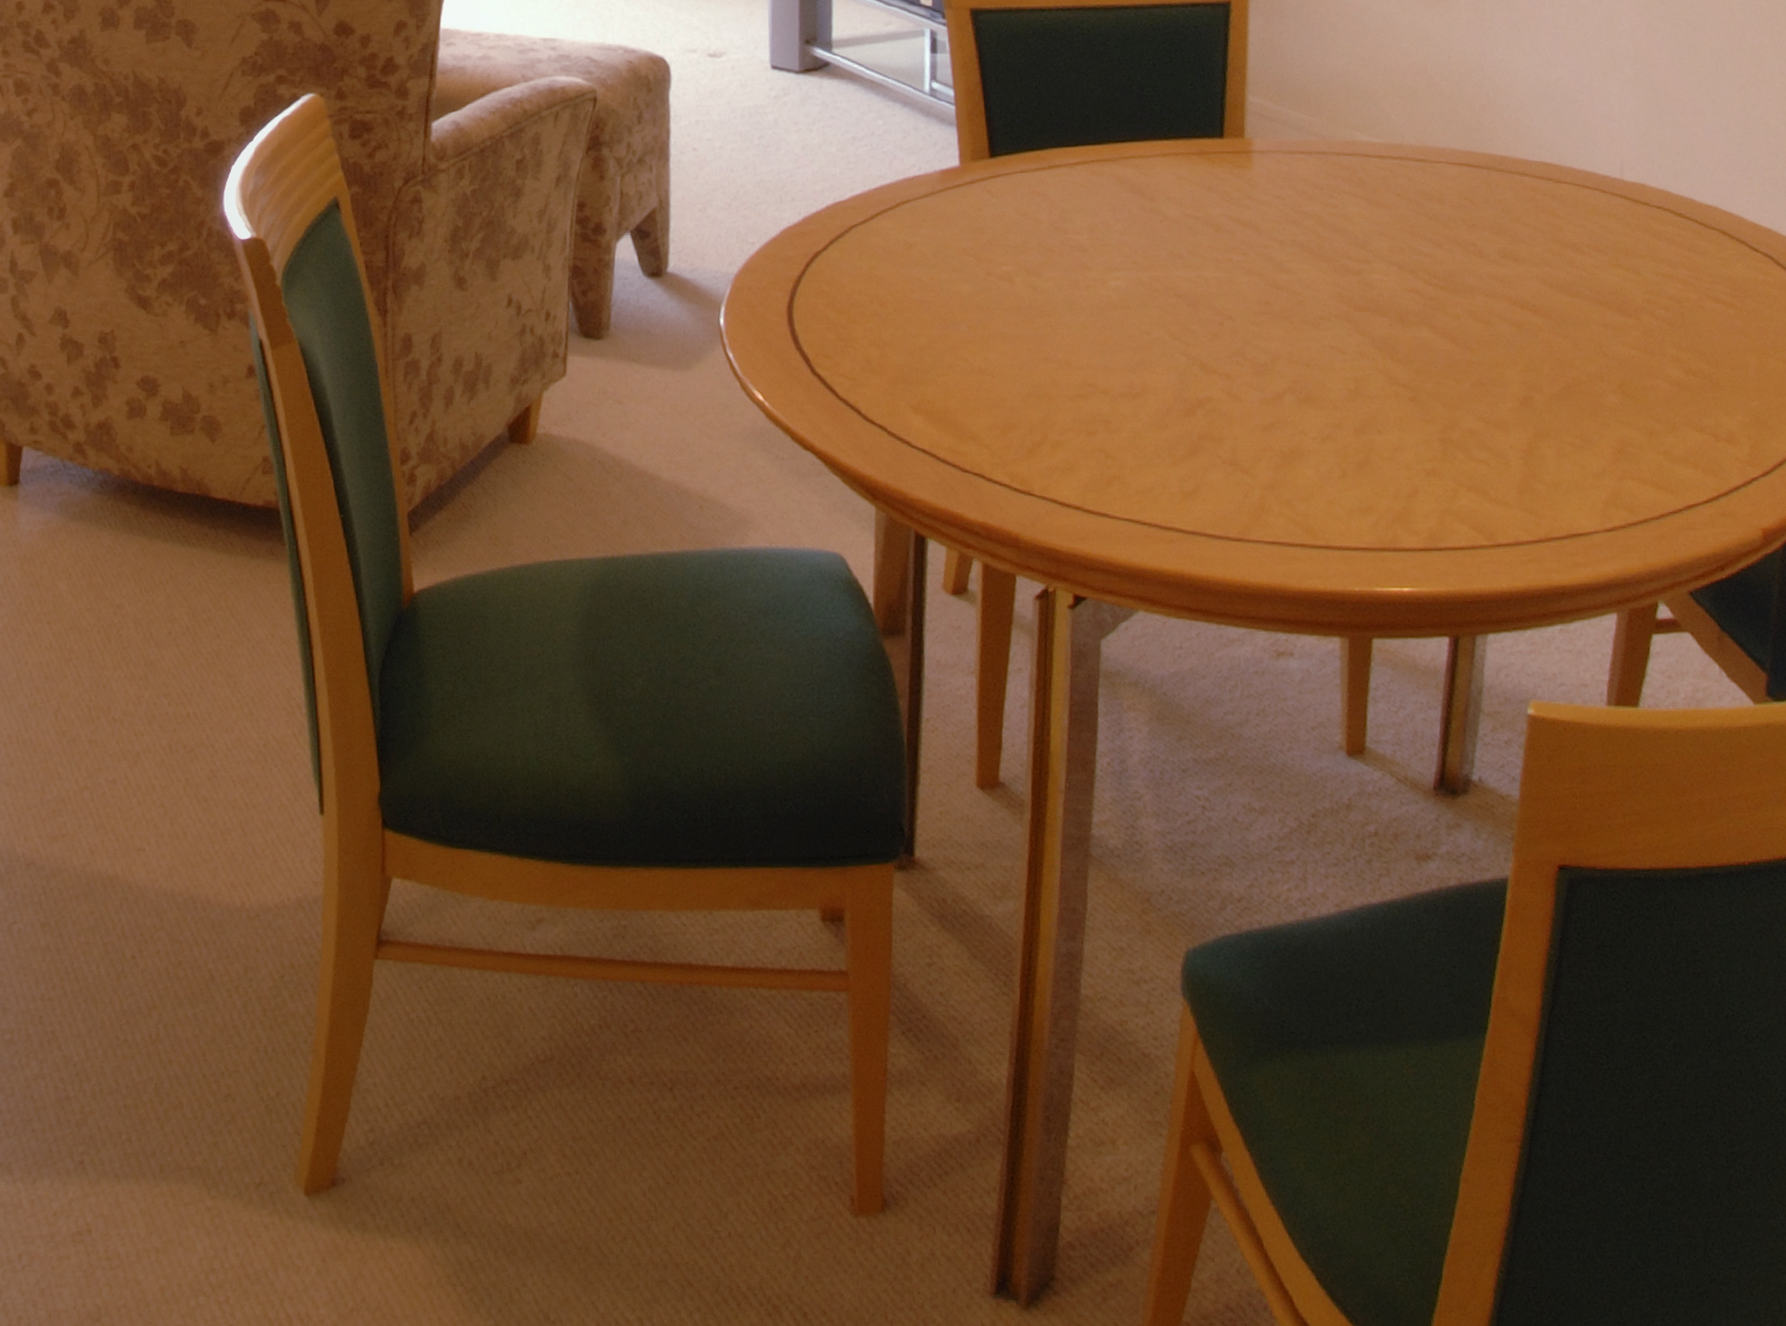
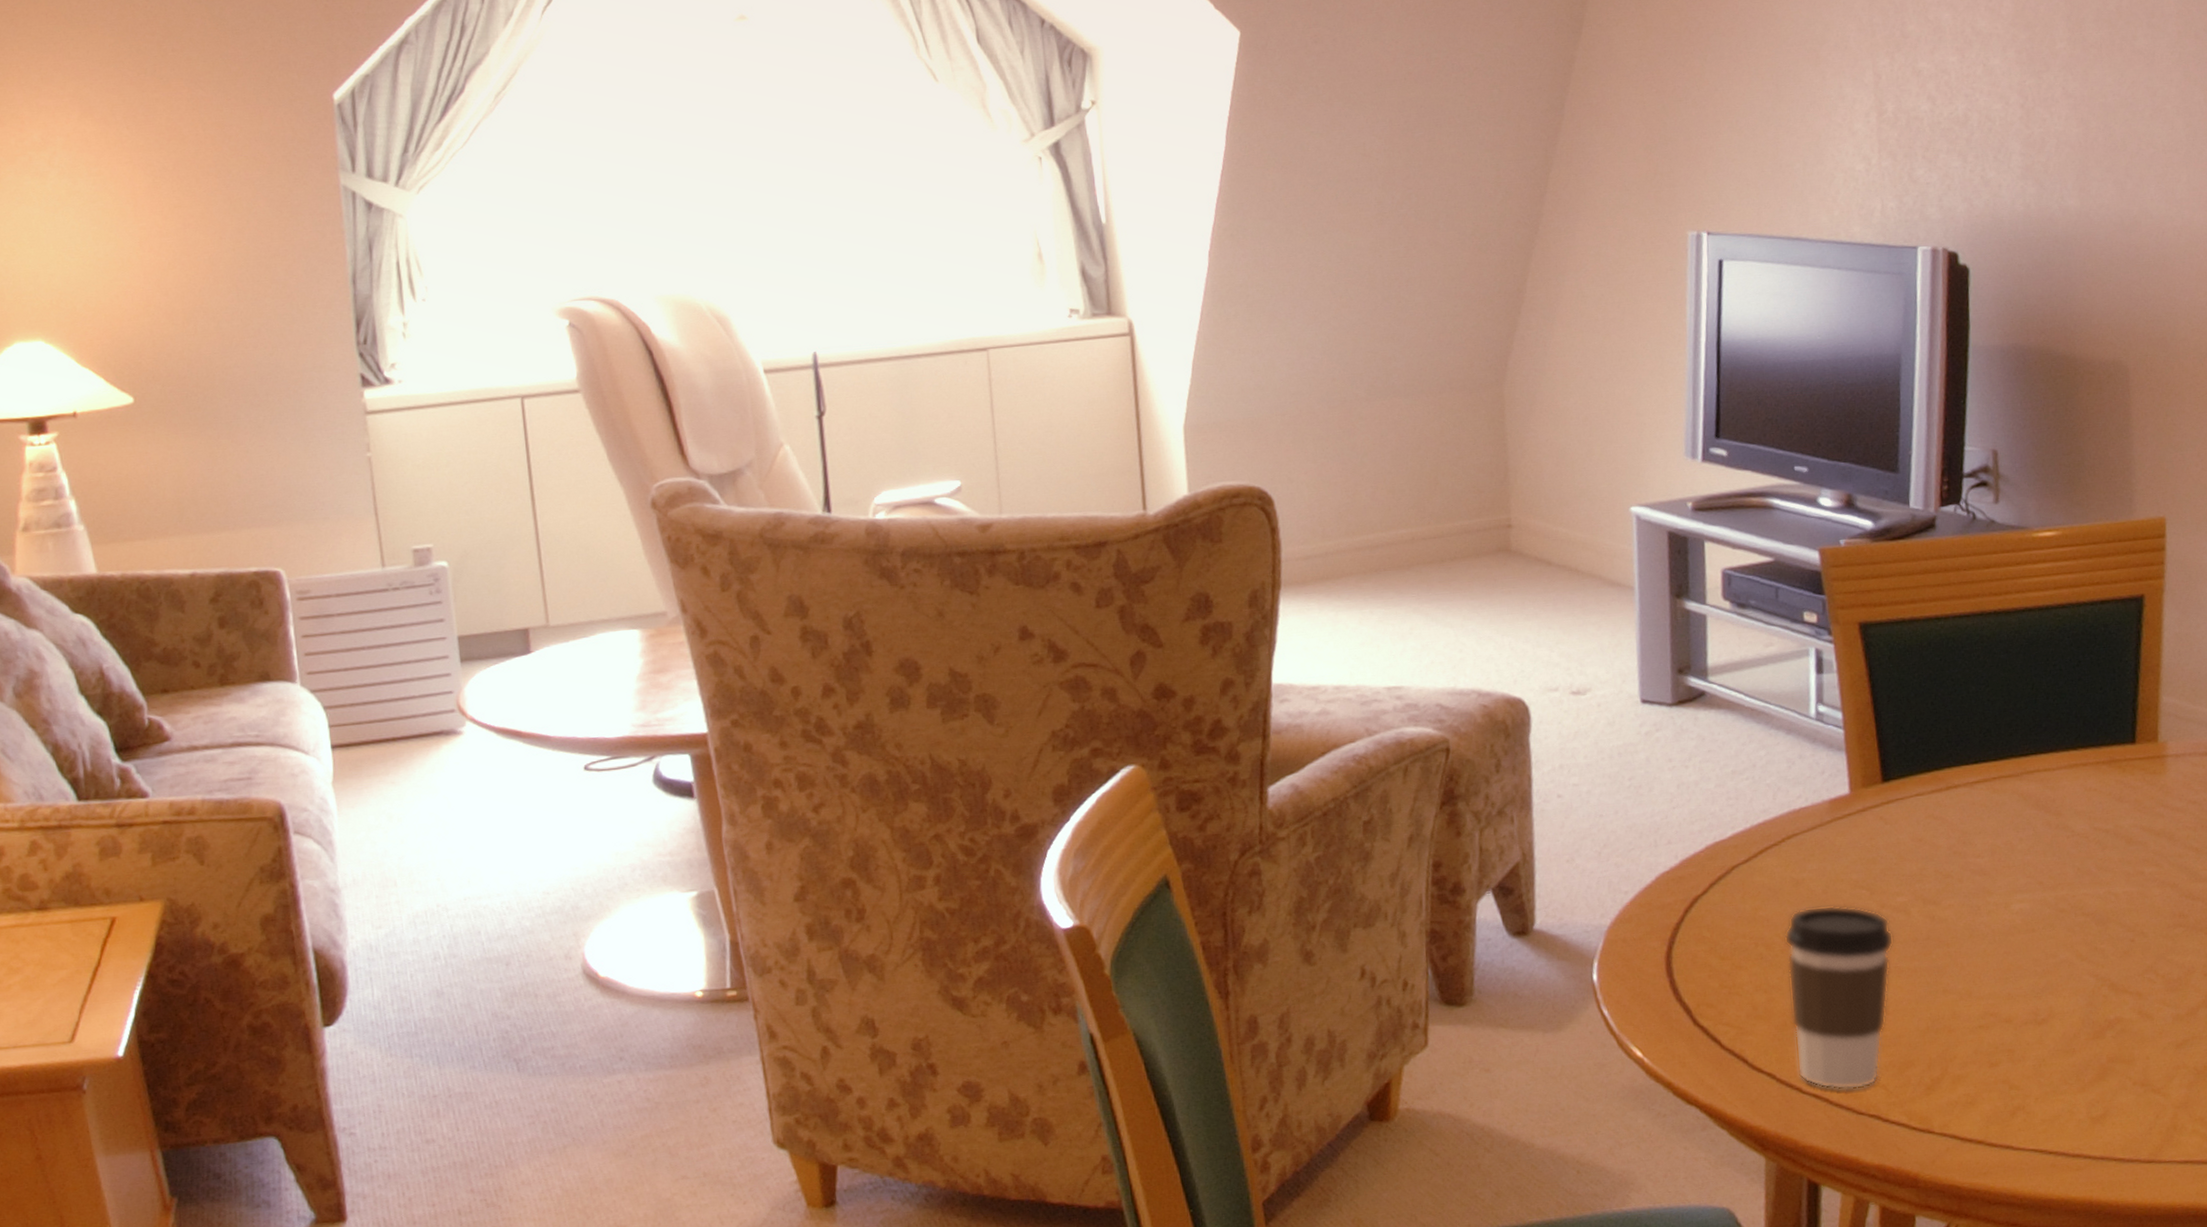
coffee cup: none [897,269,999,448] -> present [1784,905,1894,1090]

